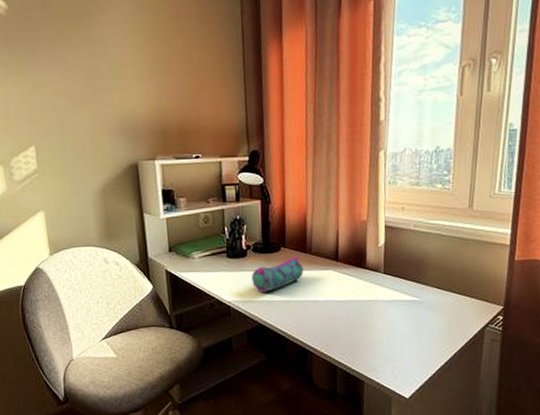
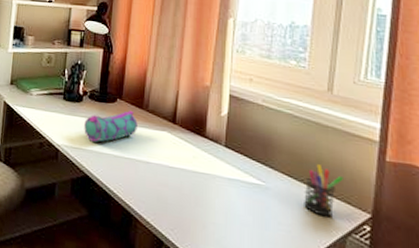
pen holder: none [451,274,482,316] -> present [304,164,343,218]

